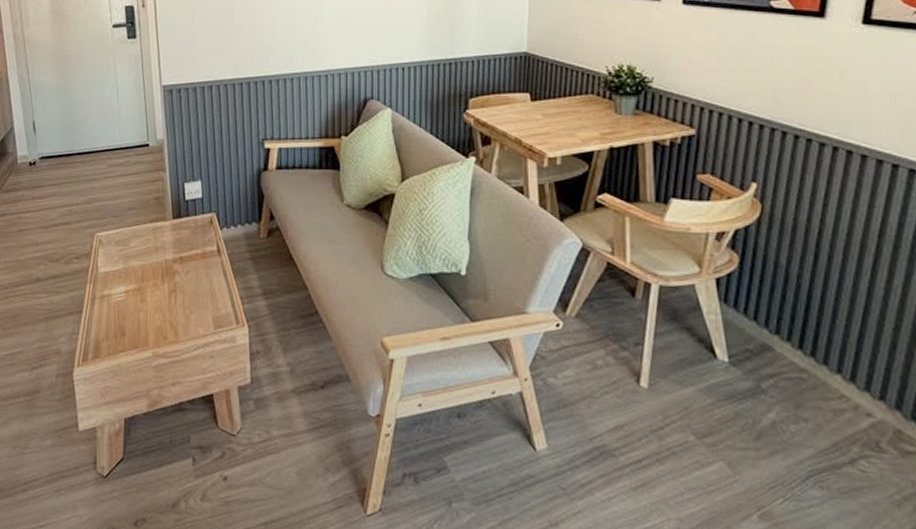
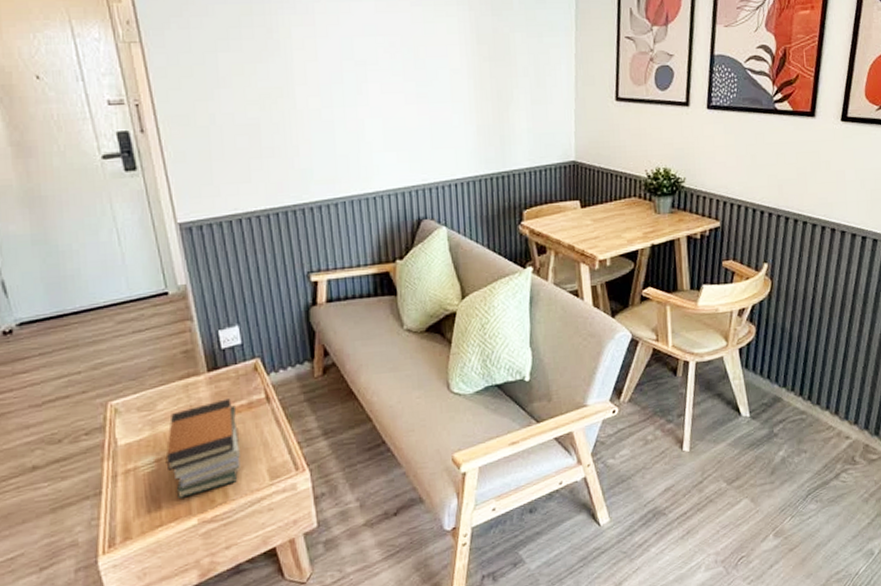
book stack: none [132,246,193,330] -> present [165,398,241,498]

